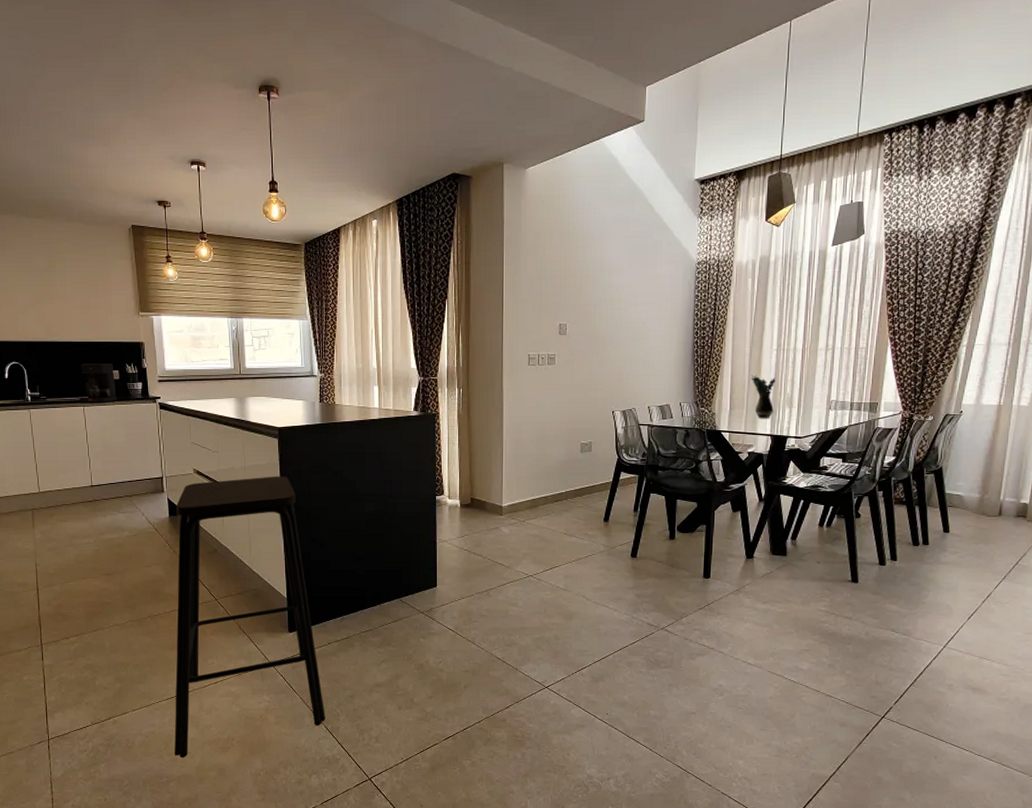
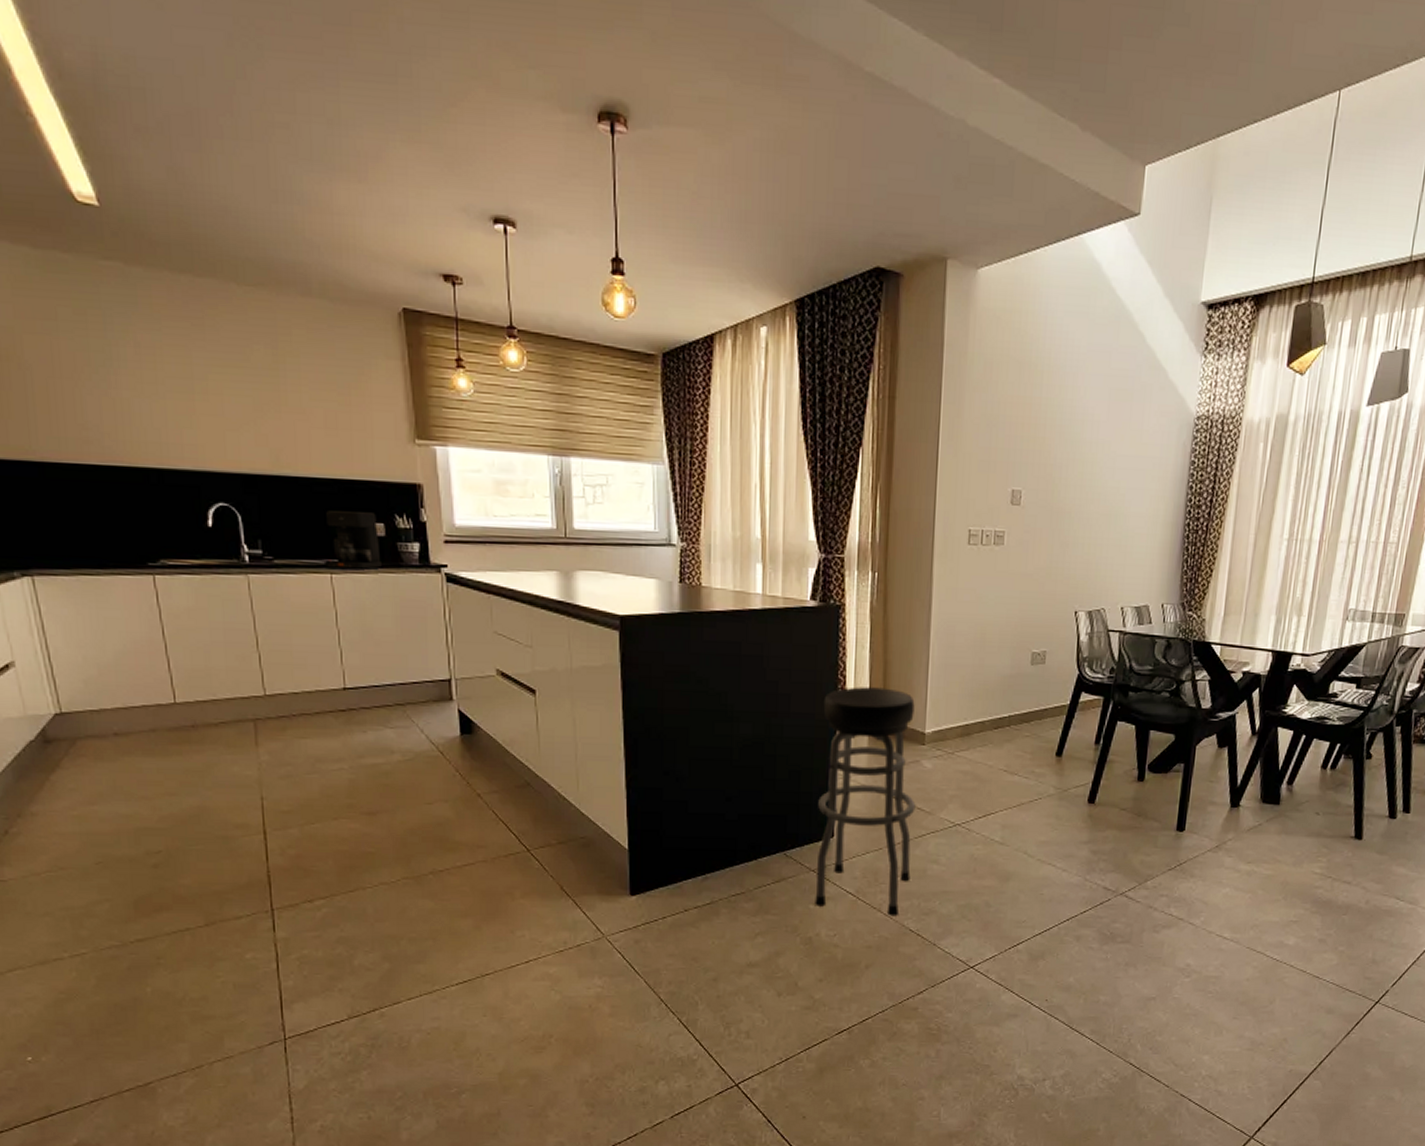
bar stool: present [174,476,325,758] -> none [468,682,679,1061]
bar stool: none [424,473,498,647] -> present [815,687,916,916]
vase: present [751,375,776,419] -> none [1253,571,1284,629]

